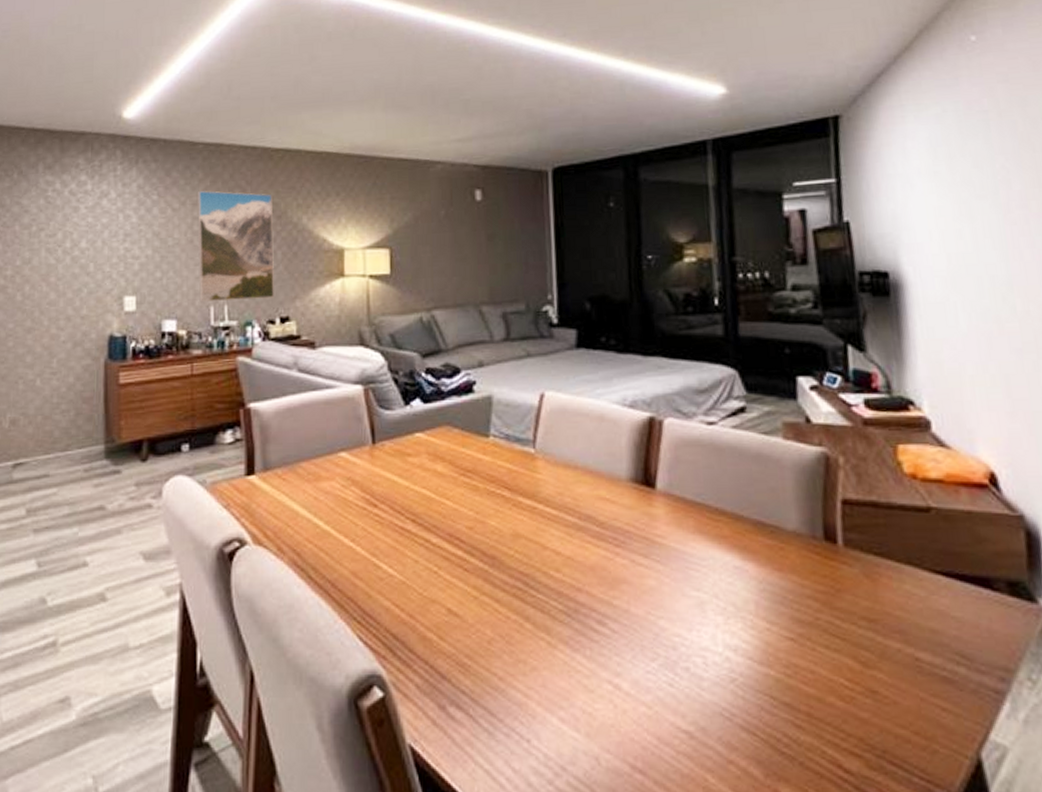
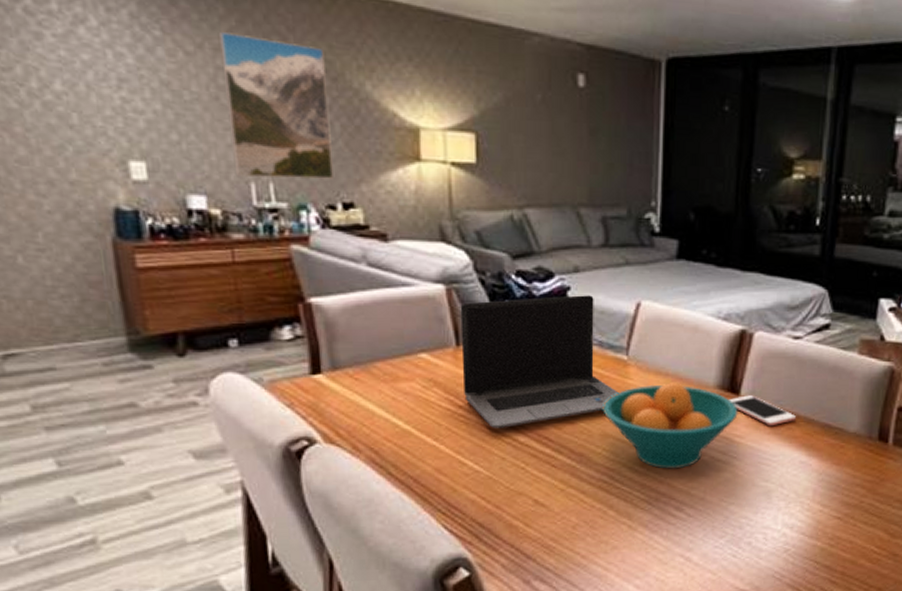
laptop computer: none [376,388,528,528] -> present [460,295,619,428]
fruit bowl: none [512,476,656,575] -> present [603,383,738,469]
cell phone: none [644,489,723,524] -> present [729,395,797,426]

